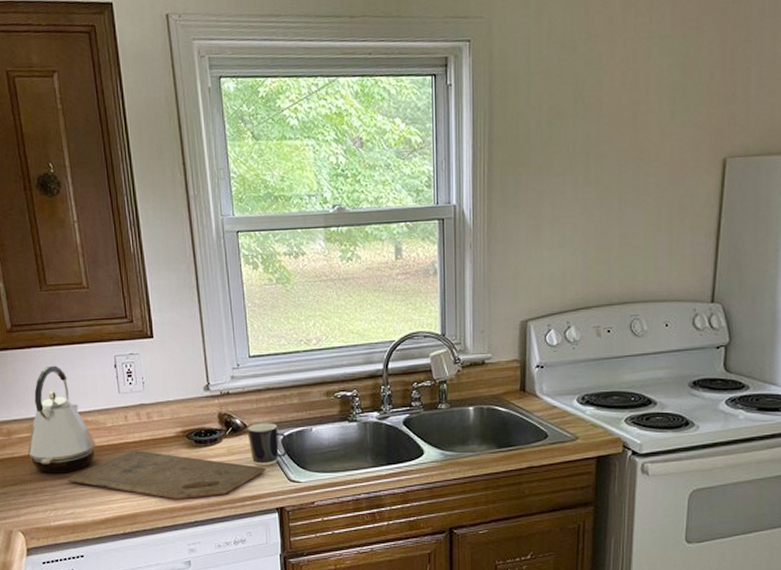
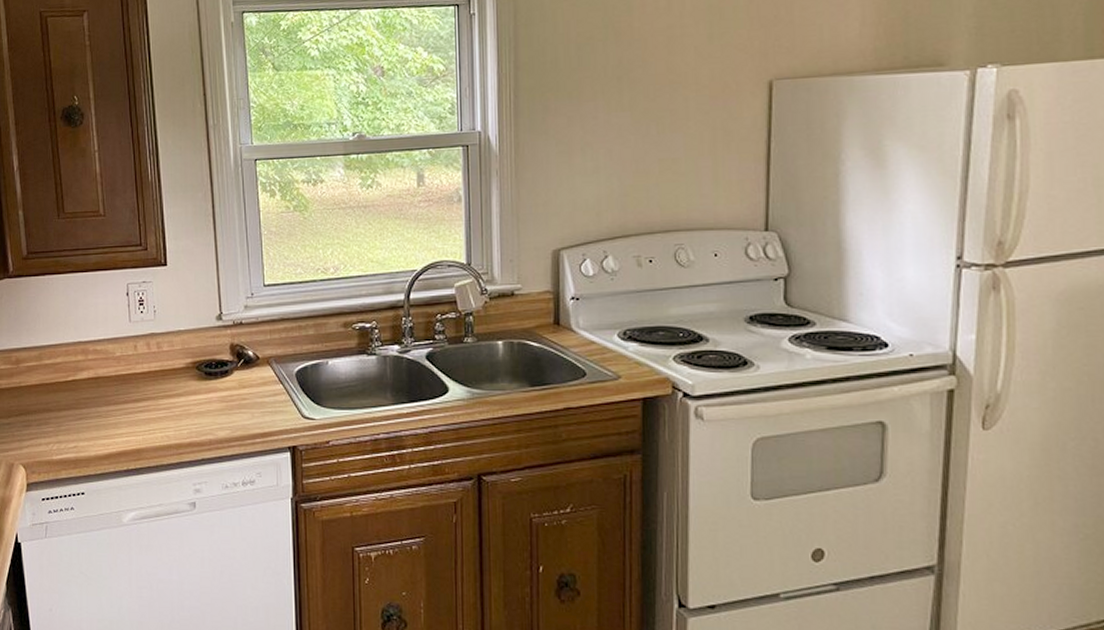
kettle: present [28,365,97,474] -> none [35,293,104,404]
cutting board: present [66,449,267,500] -> none [72,380,279,435]
mug: present [247,423,289,465] -> none [259,355,303,400]

